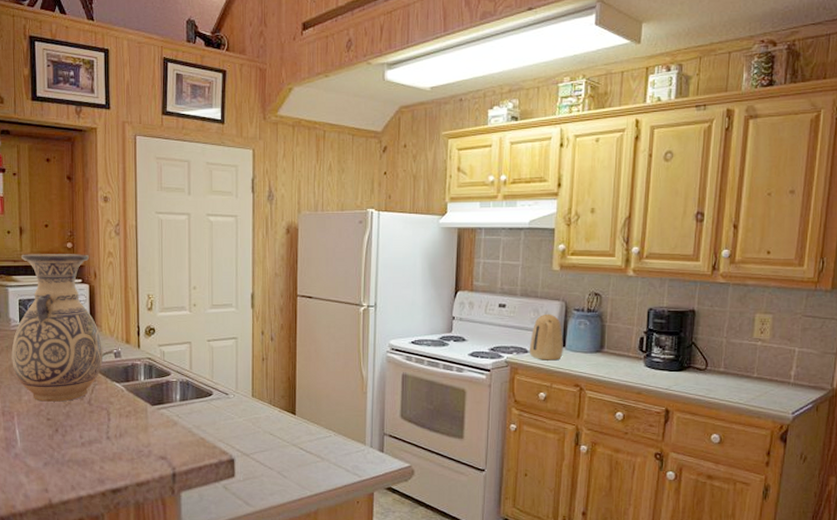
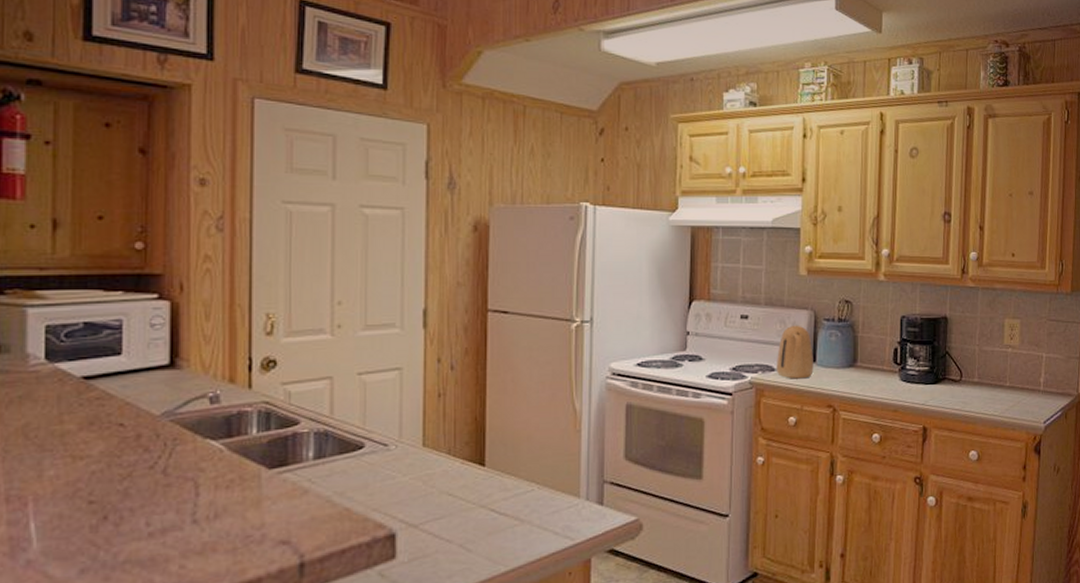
vase: present [11,254,104,402] -> none [27,258,191,476]

